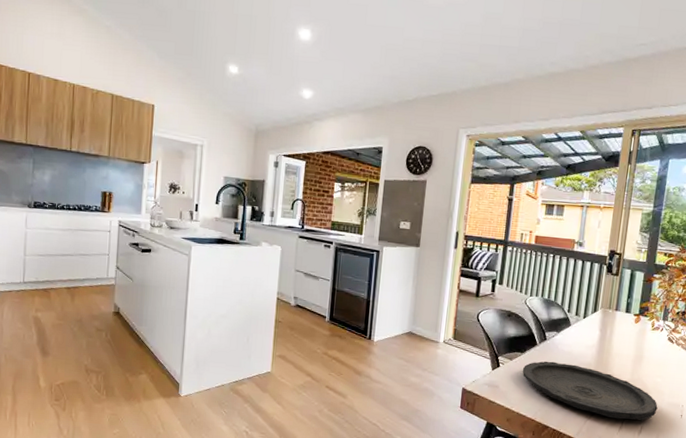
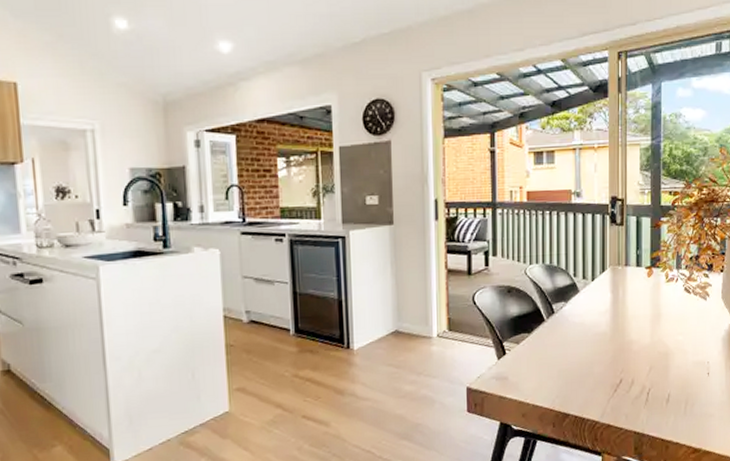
plate: present [522,361,658,420] -> none [532,336,683,391]

